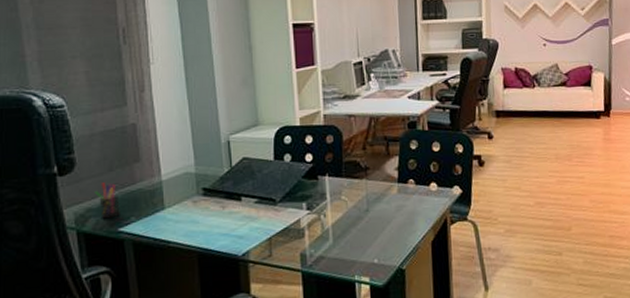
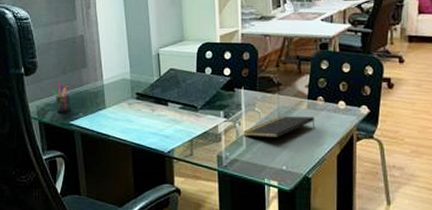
notepad: none [329,201,407,230] -> present [243,116,316,138]

